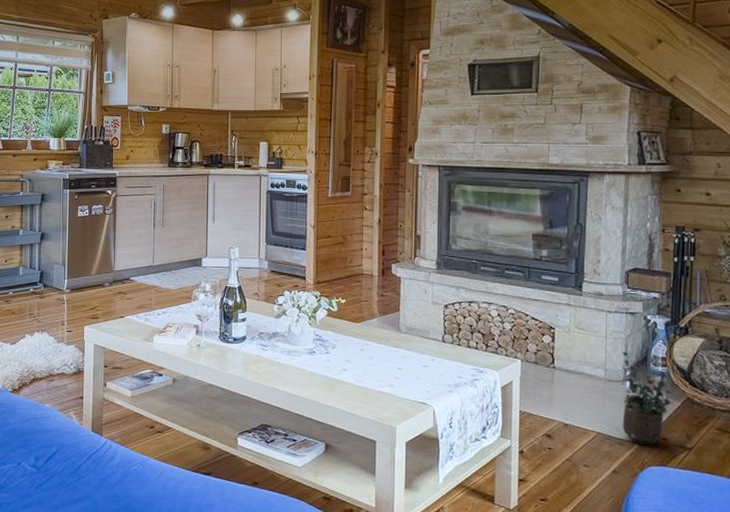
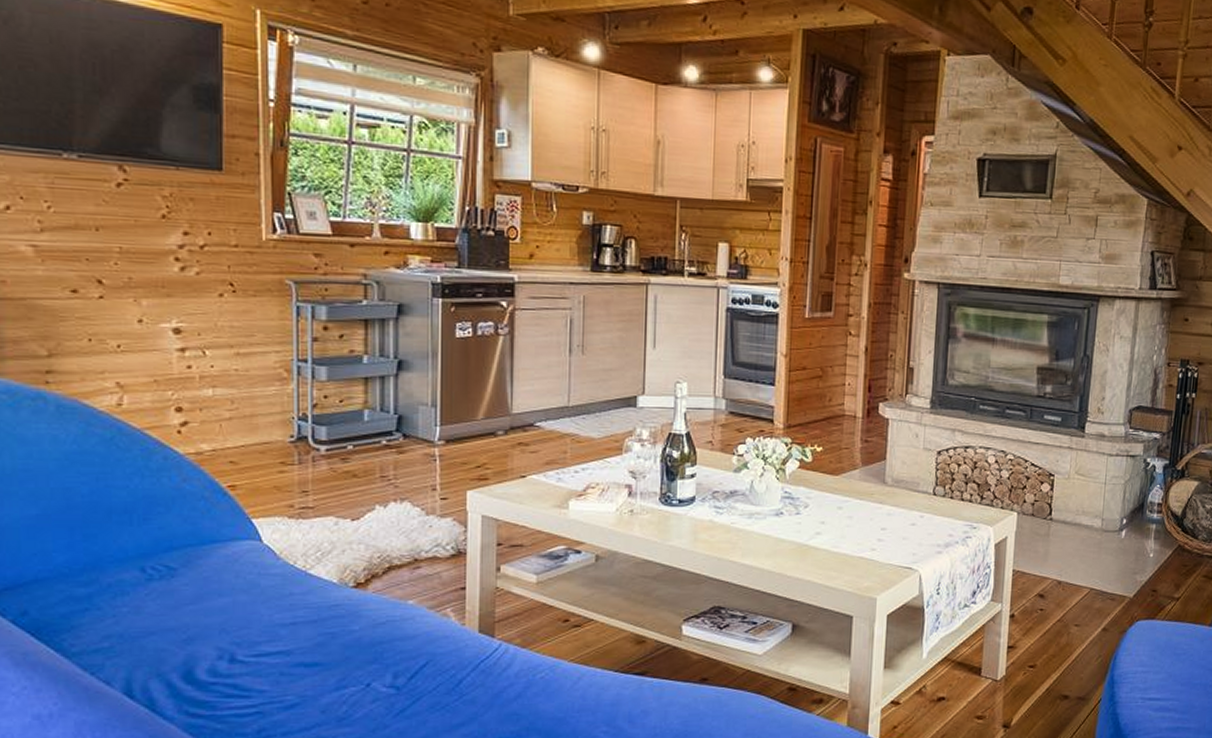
potted plant: present [622,351,672,445] -> none [1115,498,1164,598]

